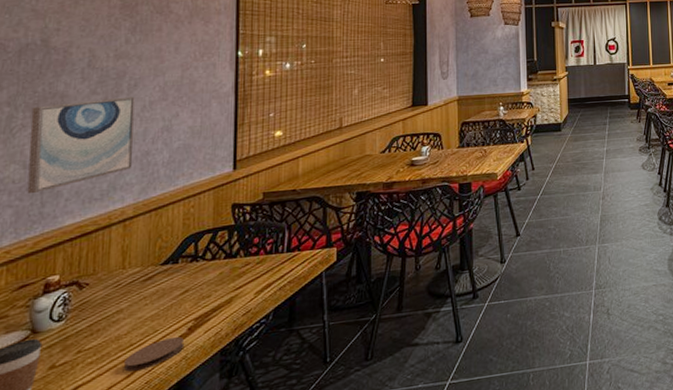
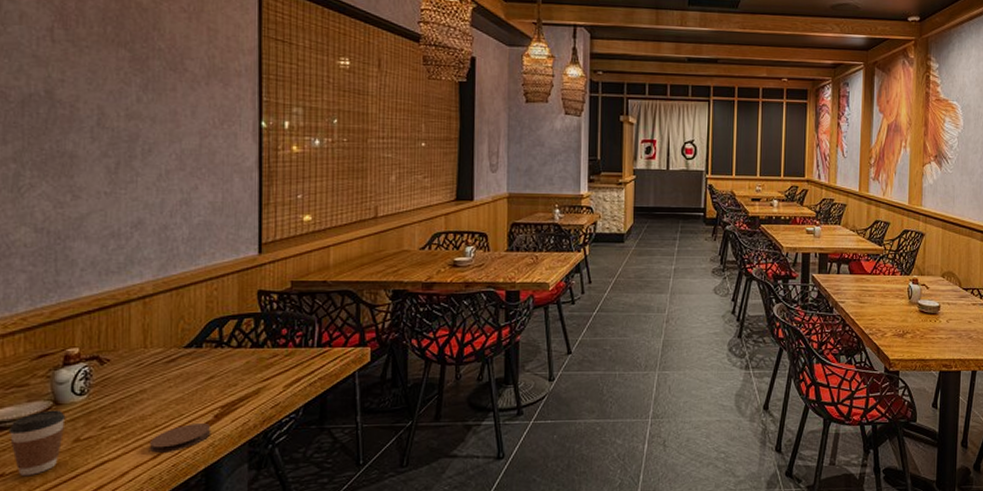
wall art: present [27,96,135,195] -> none [39,163,151,260]

